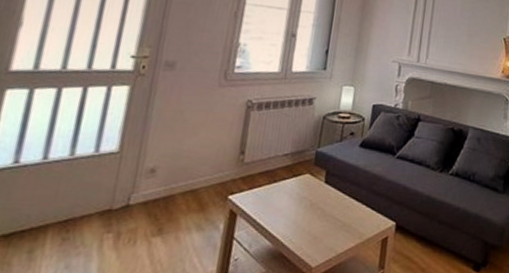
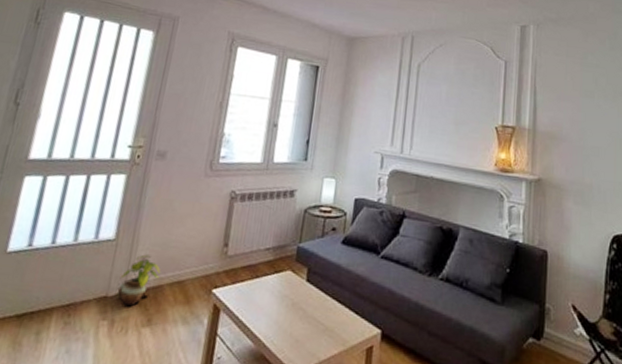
potted plant: none [124,166,171,218] -> present [118,254,160,307]

